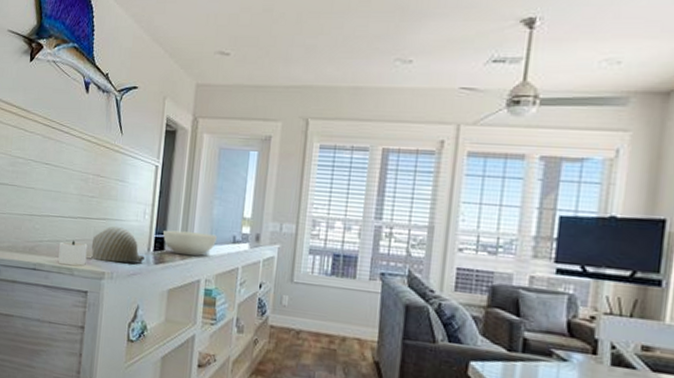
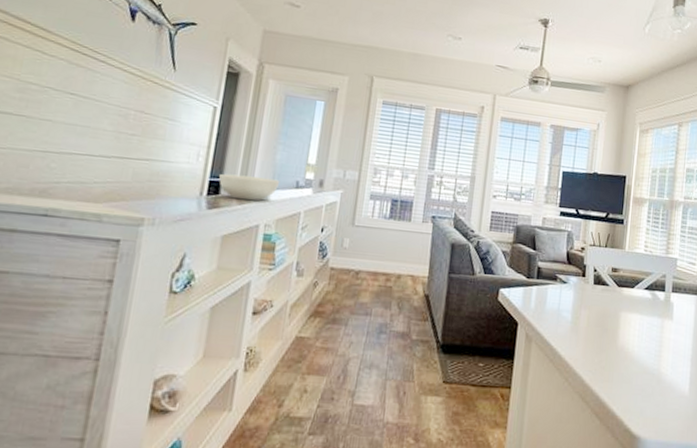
candle: present [58,240,88,267] -> none [80,182,124,212]
seashell: present [91,226,146,264] -> none [127,167,197,209]

